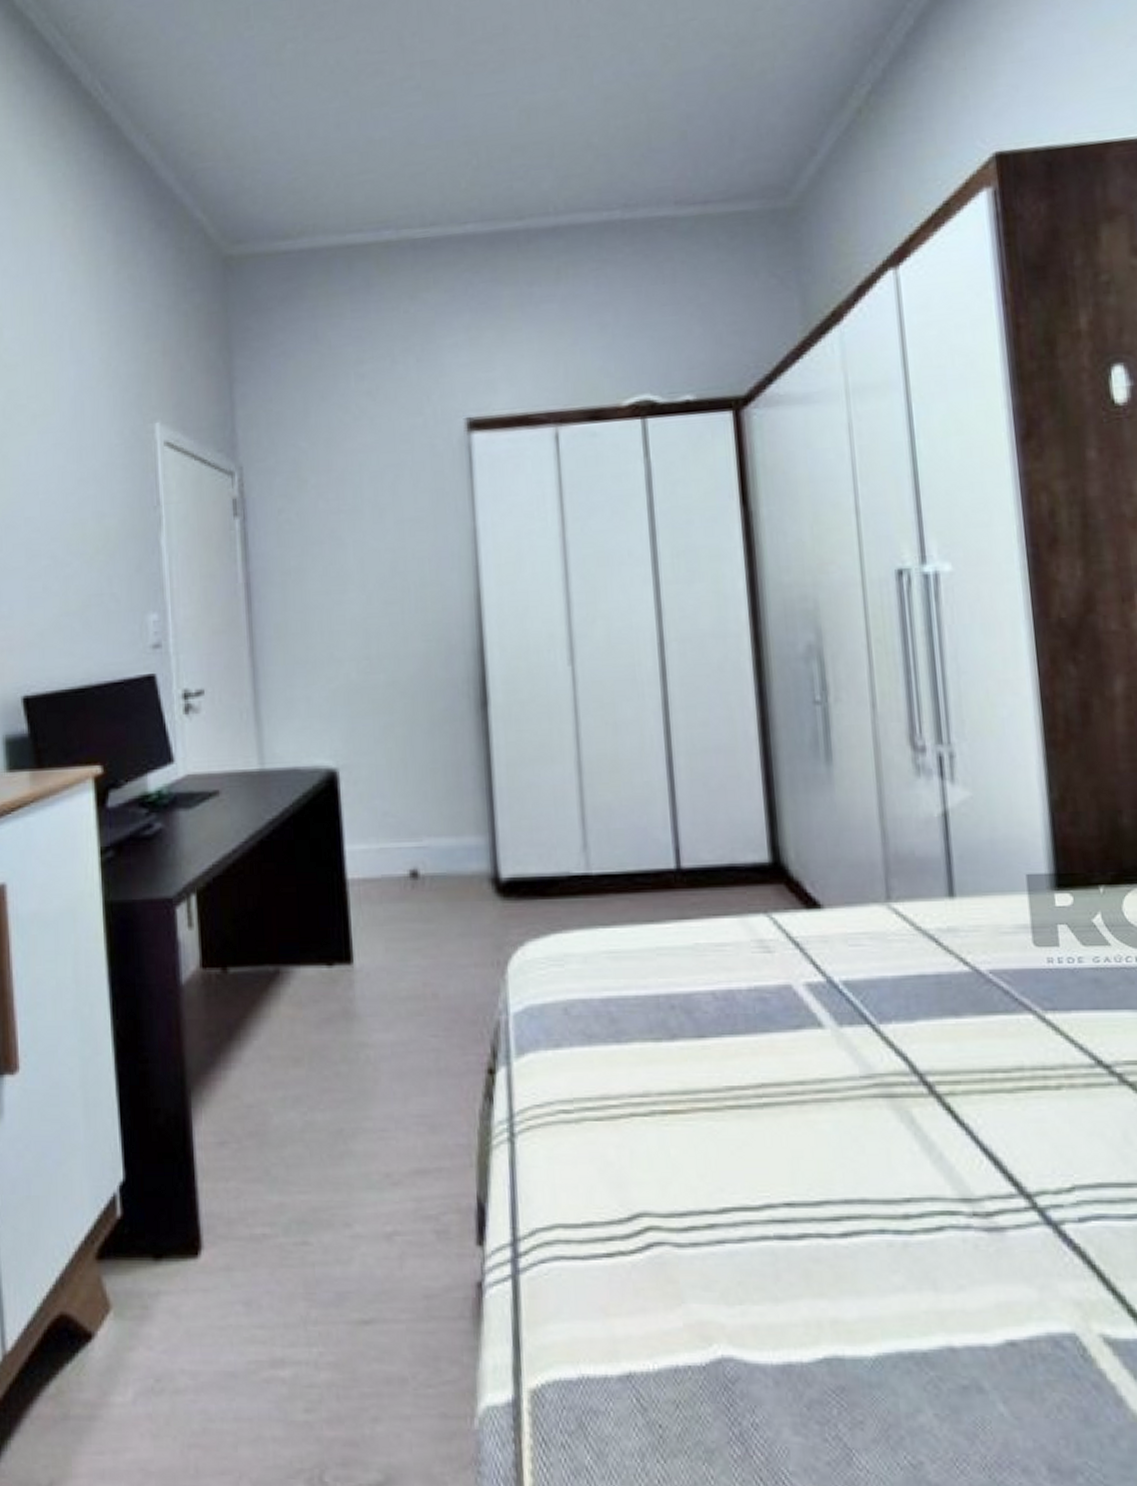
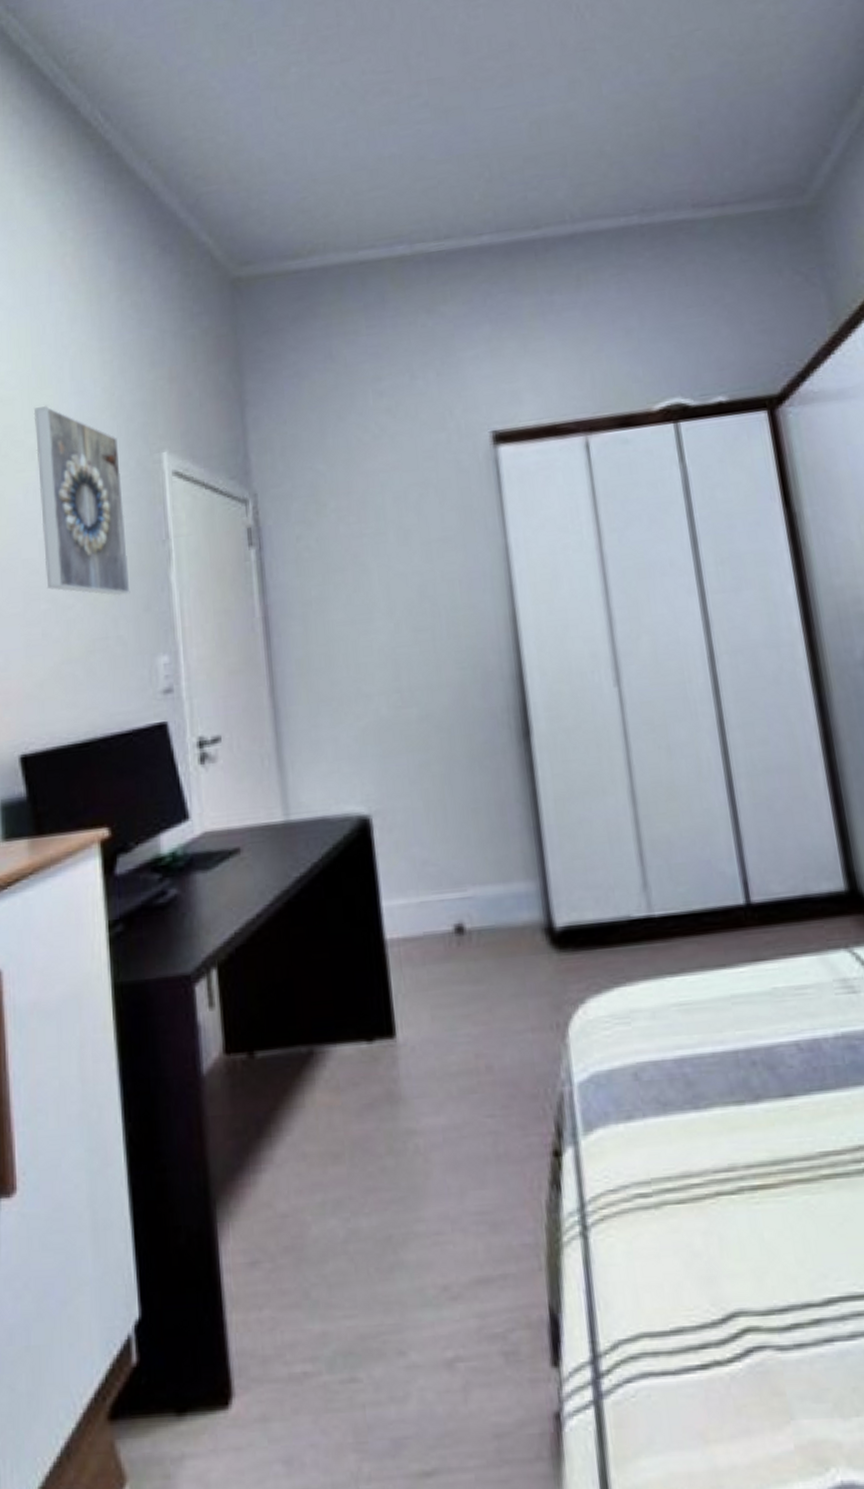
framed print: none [35,372,124,556] -> present [33,405,131,596]

